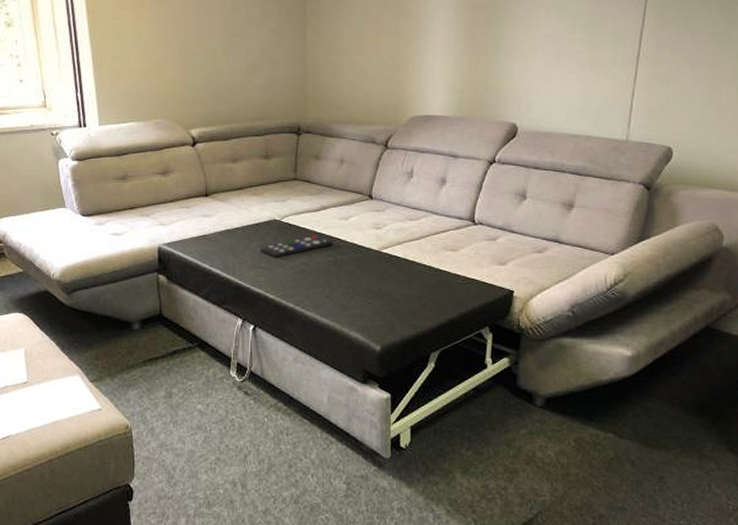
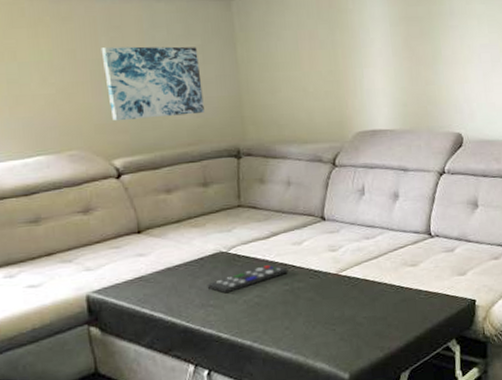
wall art: none [189,28,272,95] -> present [101,46,204,121]

